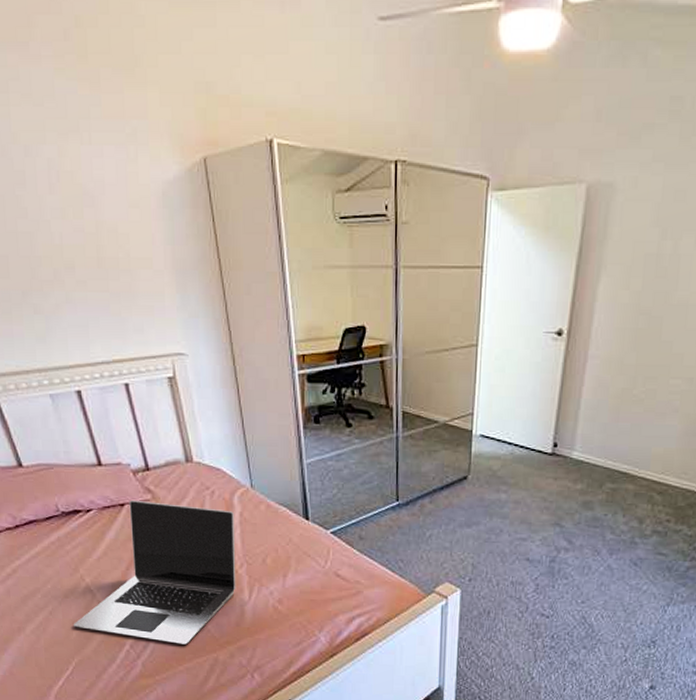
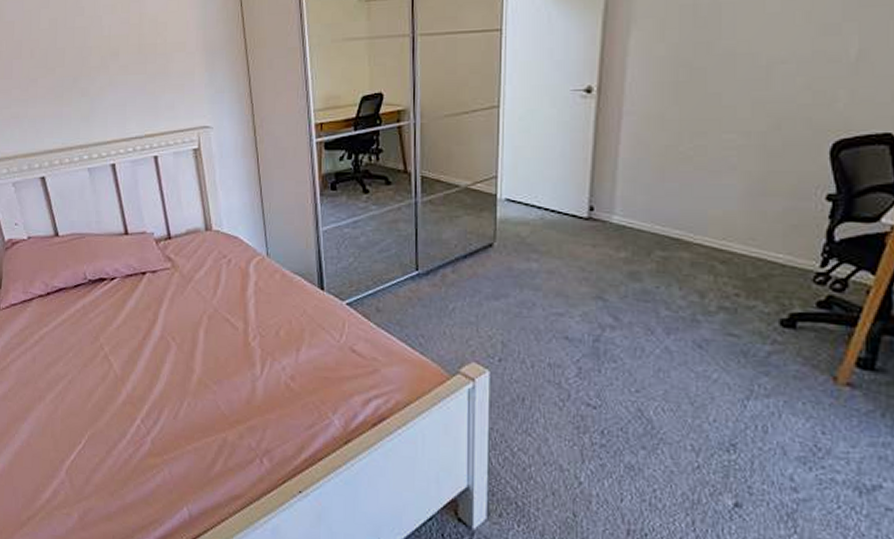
laptop: present [73,499,236,645] -> none [89,268,250,422]

